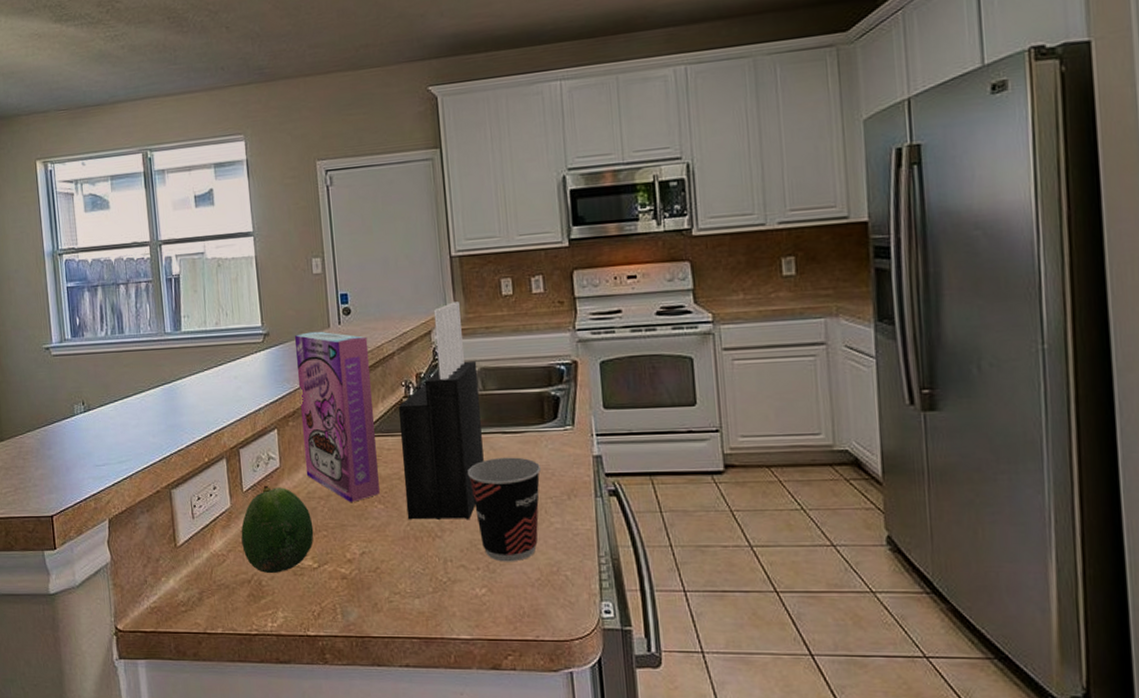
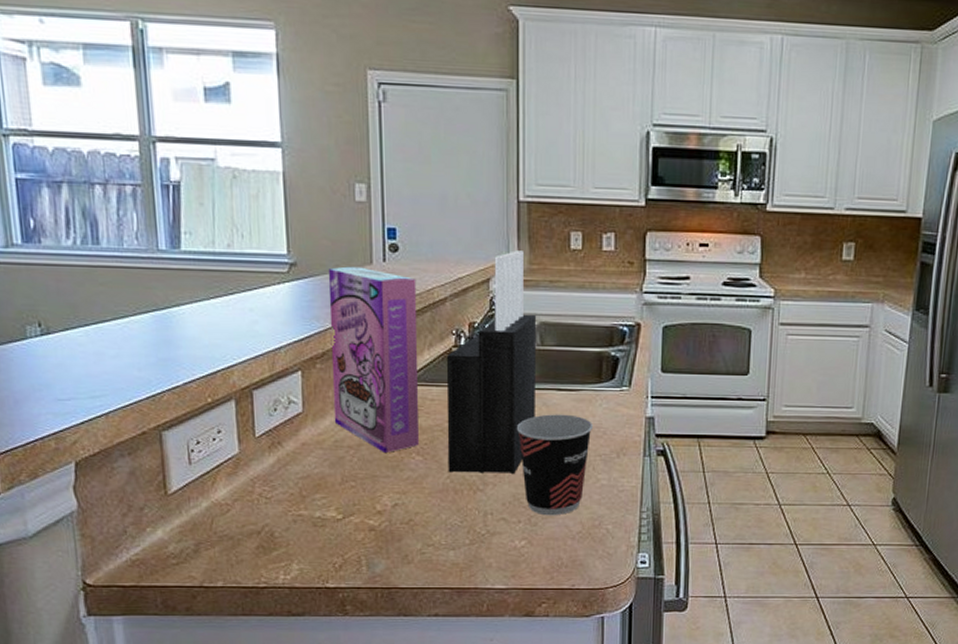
fruit: present [241,485,314,574] -> none [251,431,340,525]

